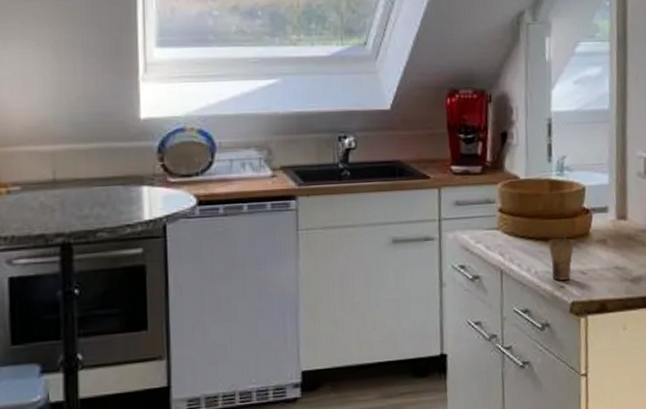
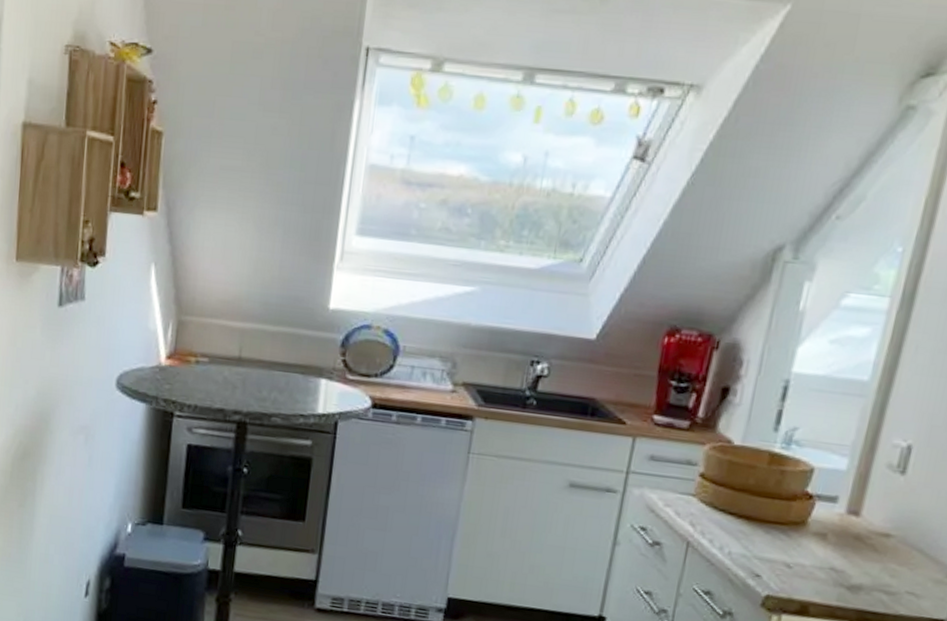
cup: present [548,232,574,281] -> none [748,515,784,570]

